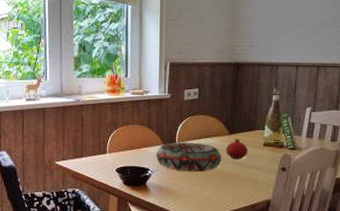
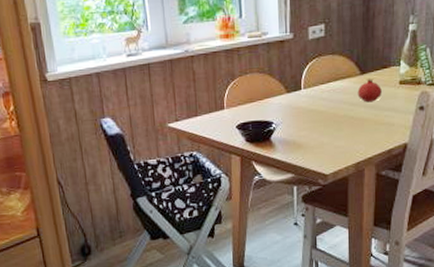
decorative bowl: present [156,142,222,173] -> none [280,87,354,122]

